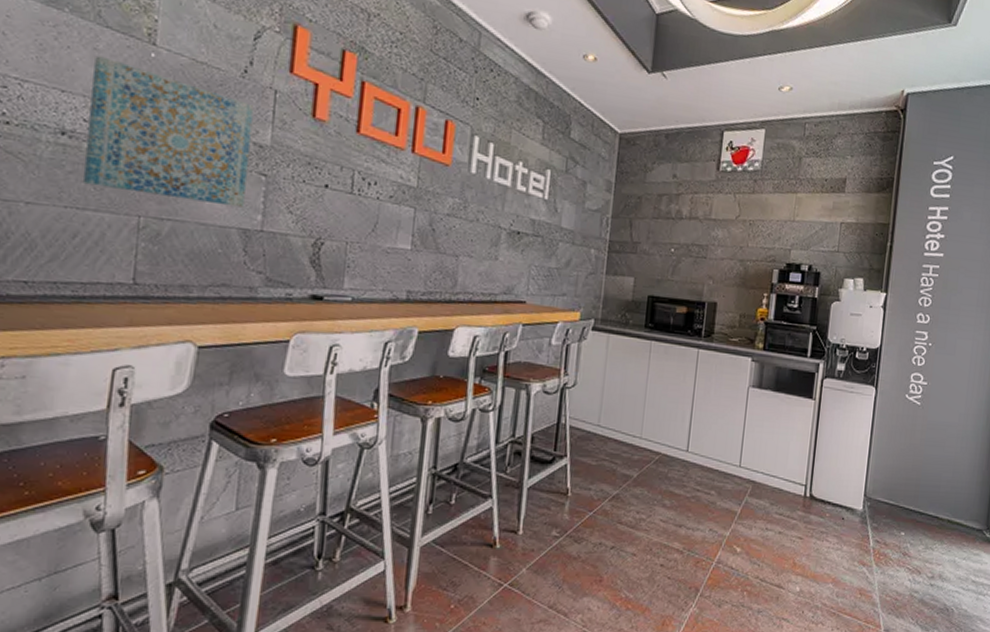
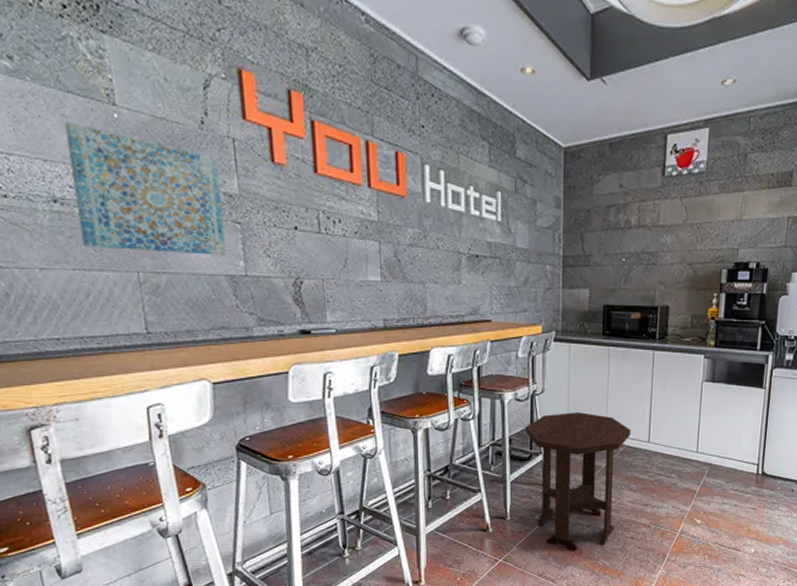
side table: none [550,411,669,578] -> present [525,412,632,551]

